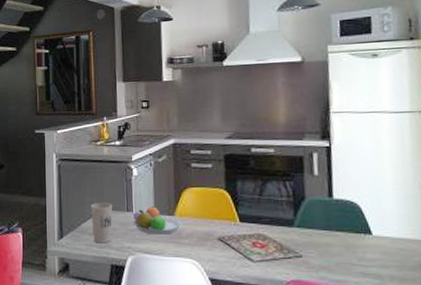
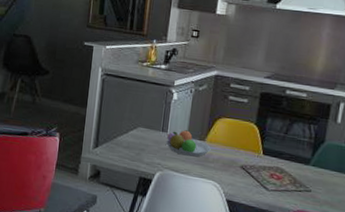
cup: present [91,202,113,243] -> none [126,119,150,157]

